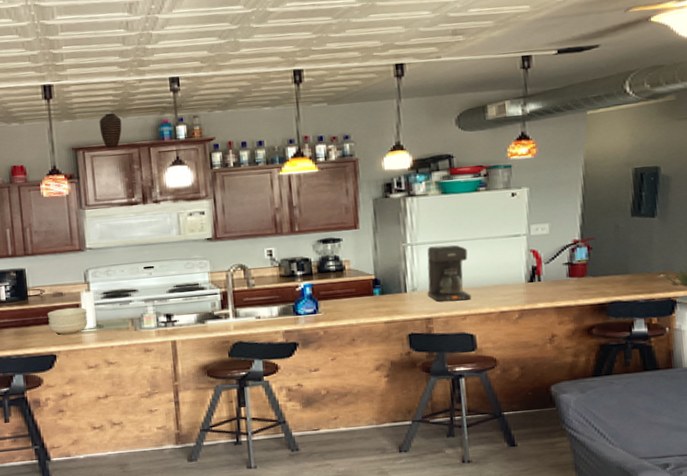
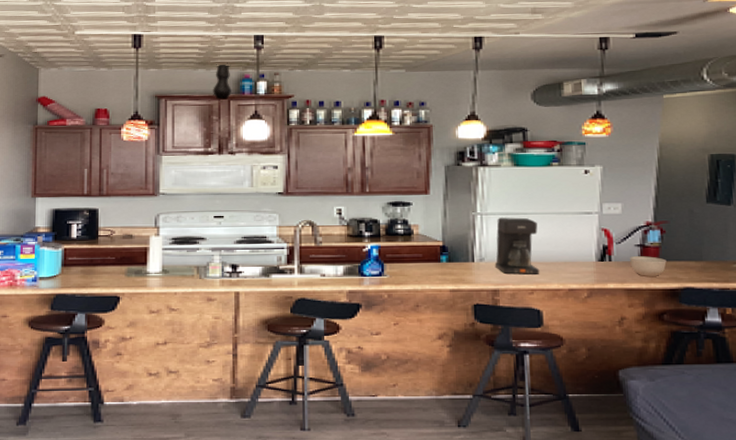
bowl: present [48,307,88,336] -> none [116,250,155,278]
decorative vase: present [99,111,122,148] -> none [183,64,205,98]
vase: none [131,108,151,148] -> present [213,63,231,100]
bowl: none [558,273,594,295] -> present [630,256,667,278]

